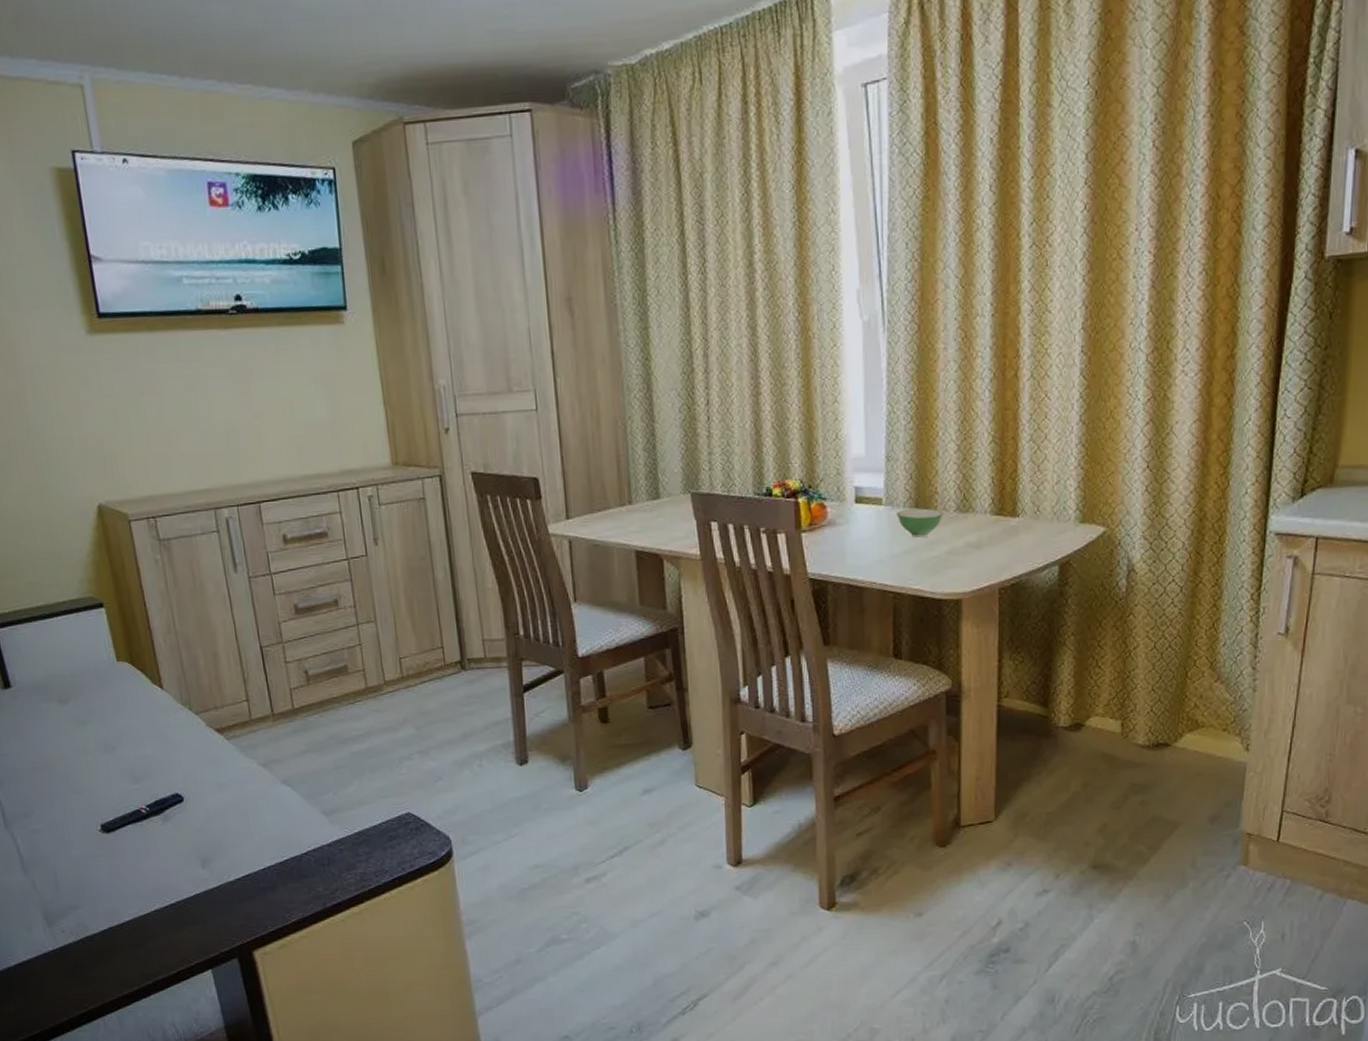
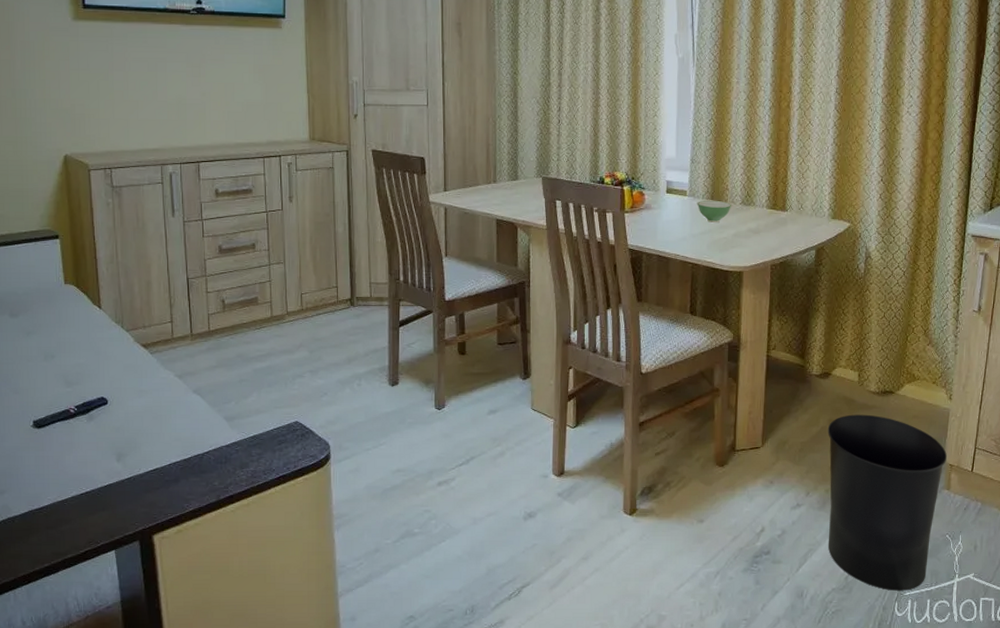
waste bin: none [1081,774,1243,992] -> present [827,414,947,591]

